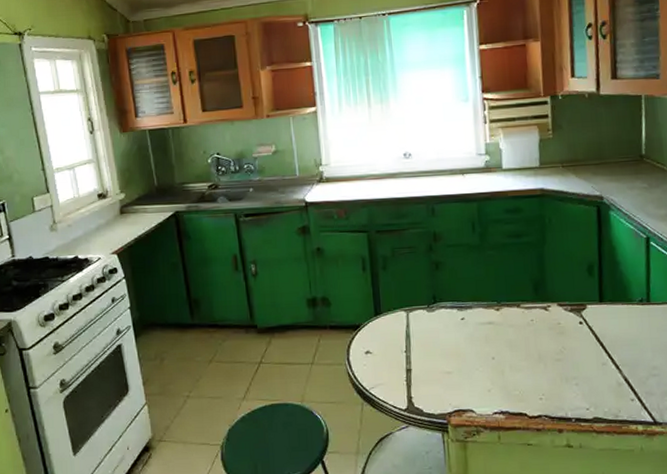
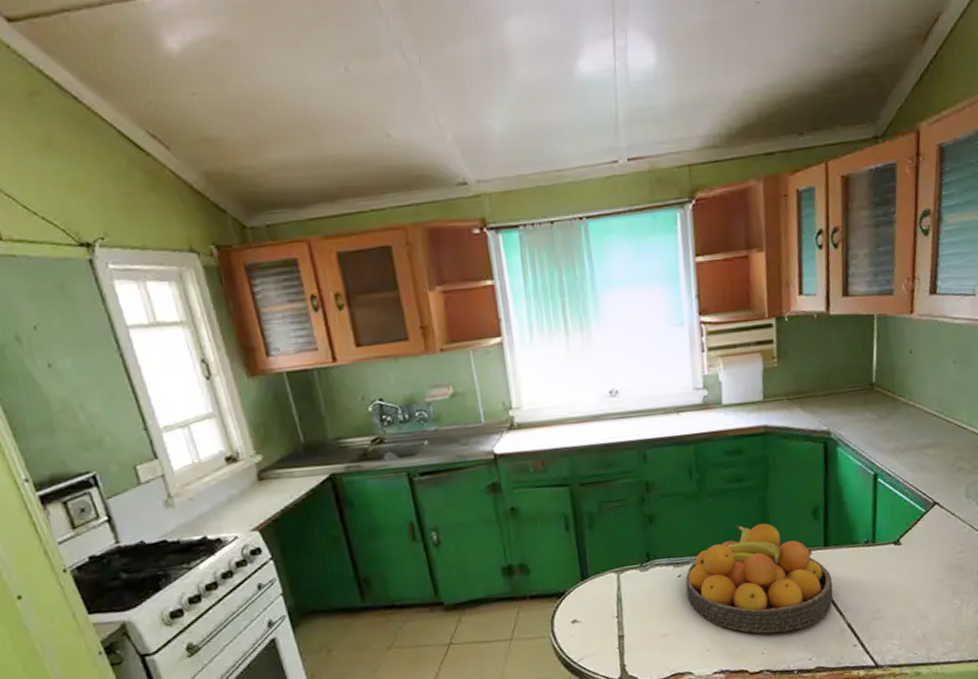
fruit bowl: none [468,276,609,381] -> present [685,523,833,634]

